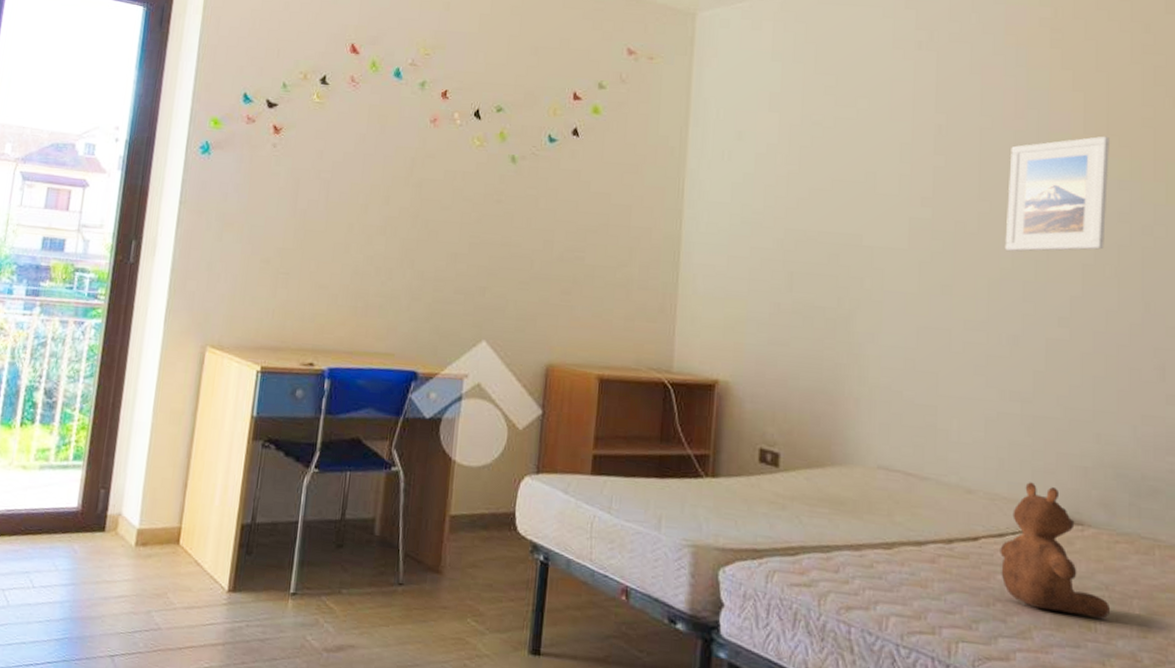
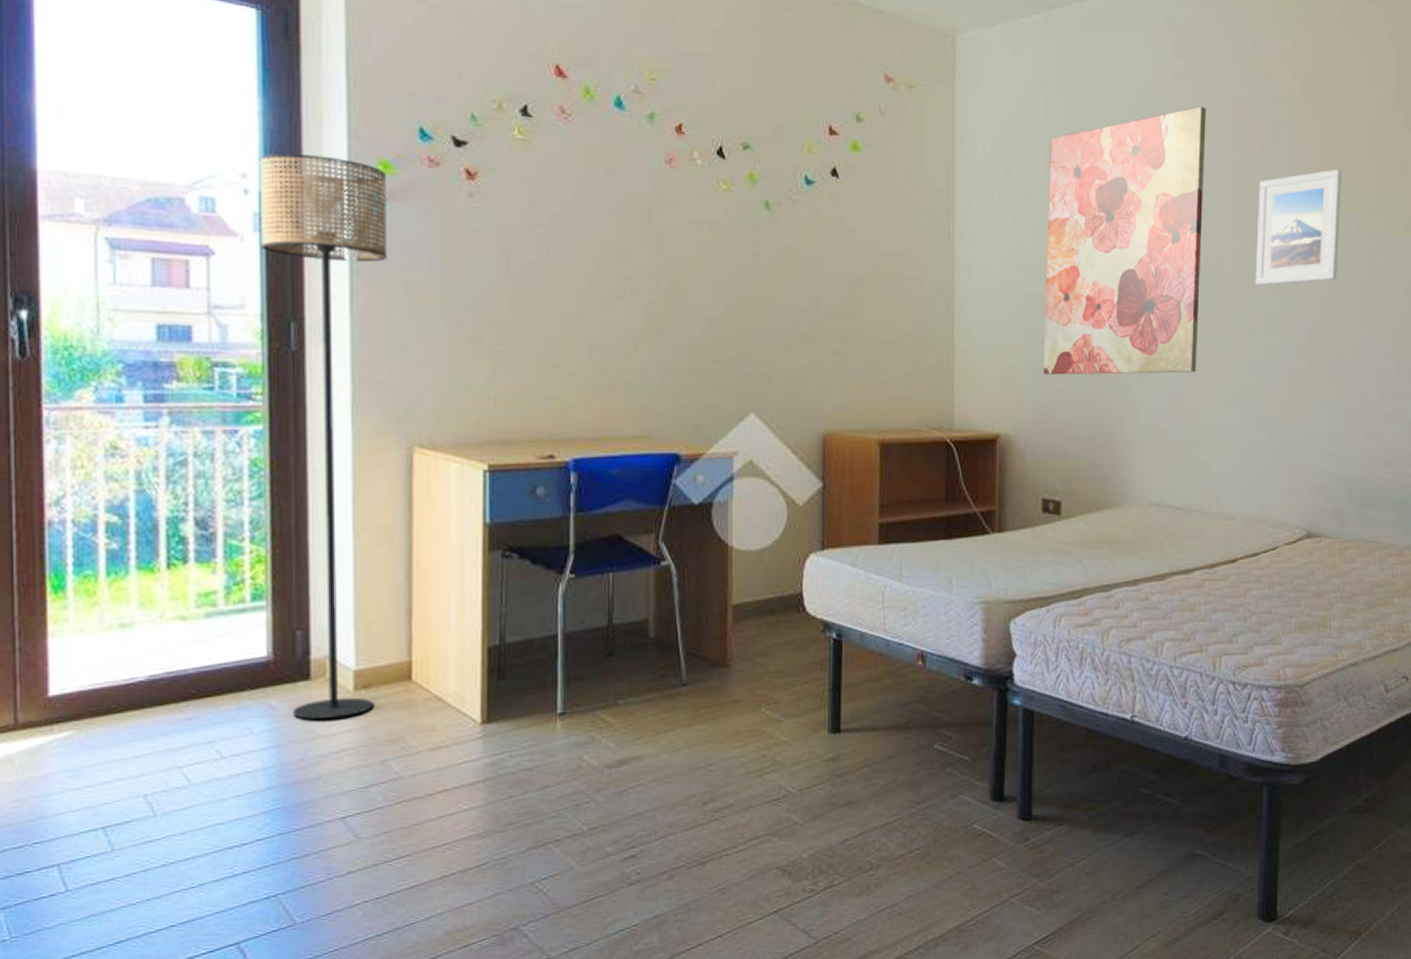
floor lamp: none [88,111,215,569] -> present [259,153,388,719]
wall art: none [767,74,951,336] -> present [1043,106,1206,375]
teddy bear: present [1000,482,1111,619] -> none [1254,503,1342,617]

